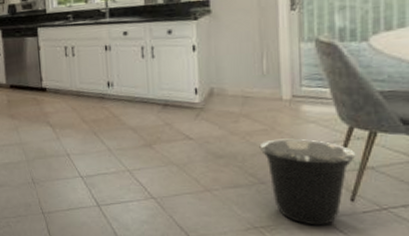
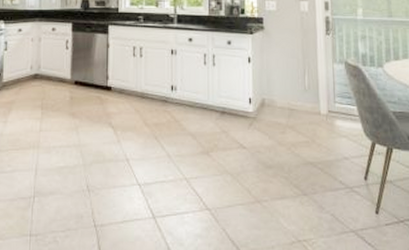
trash can: present [259,138,356,225] -> none [302,151,378,238]

